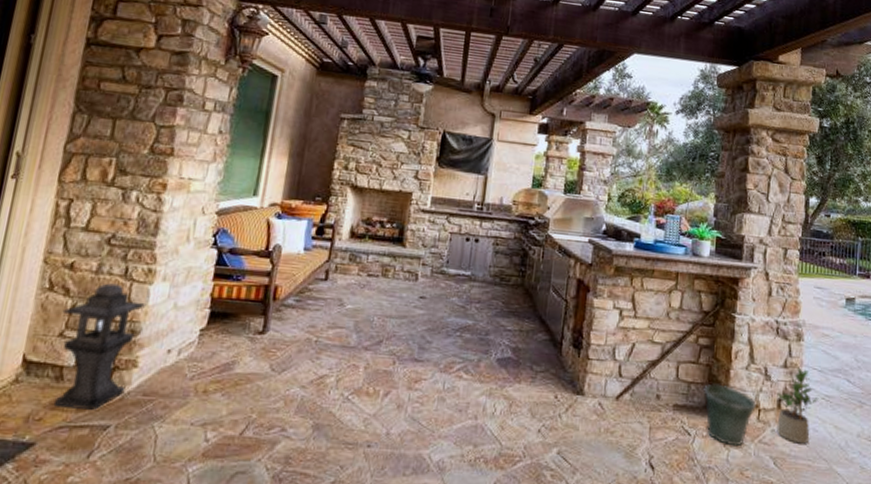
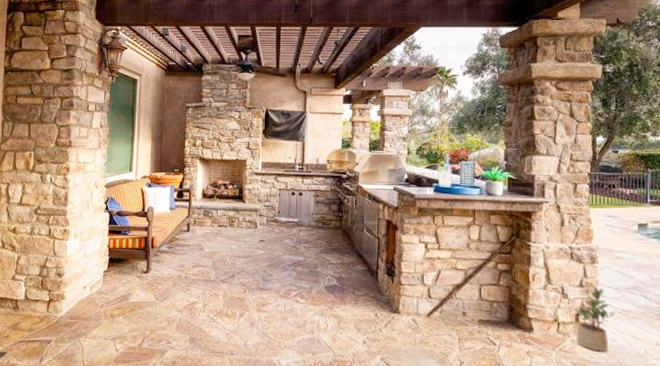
lantern: present [53,283,147,411] -> none [12,241,66,331]
flower pot: present [703,384,756,447] -> none [505,302,555,354]

